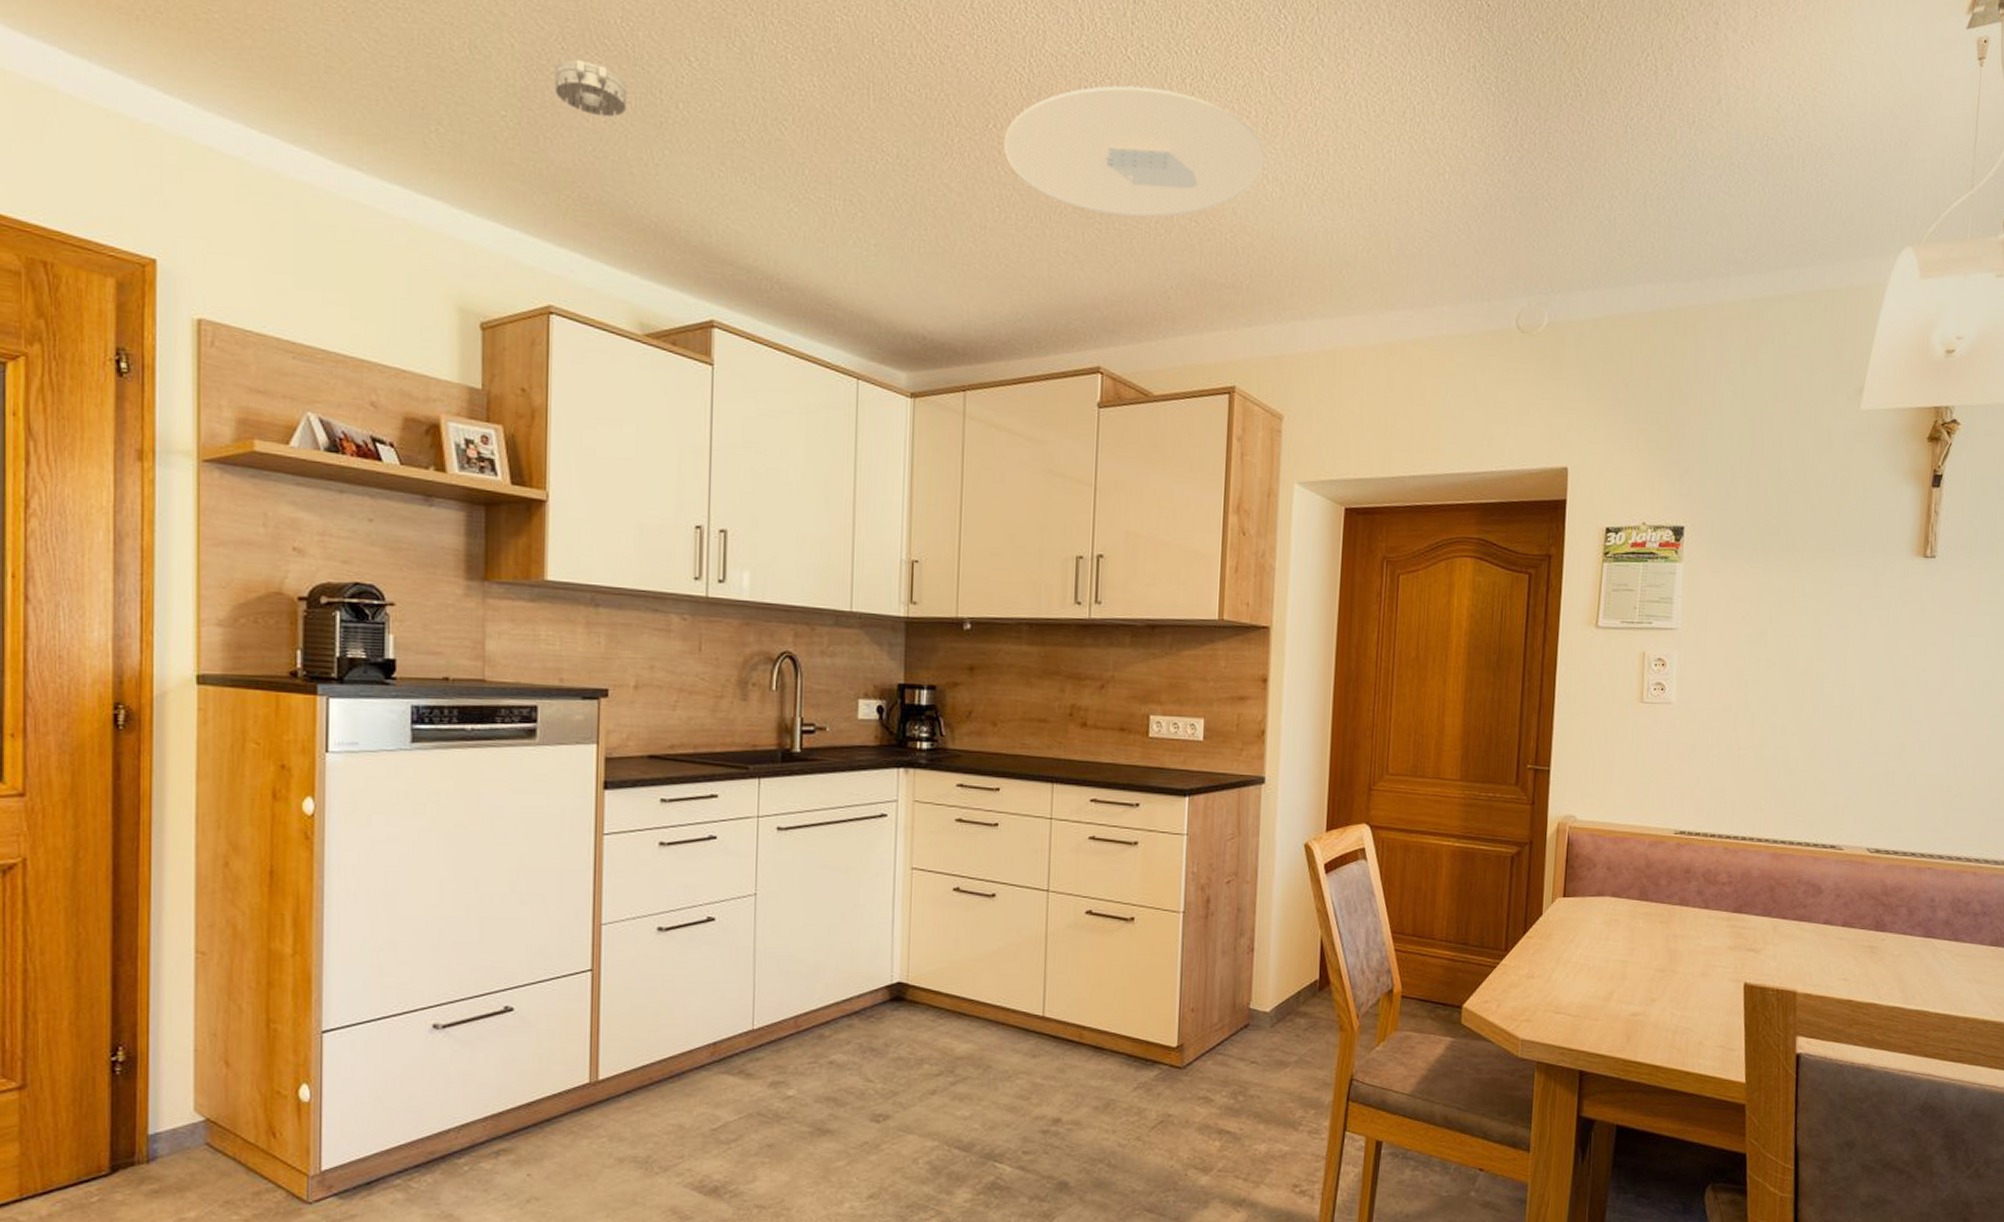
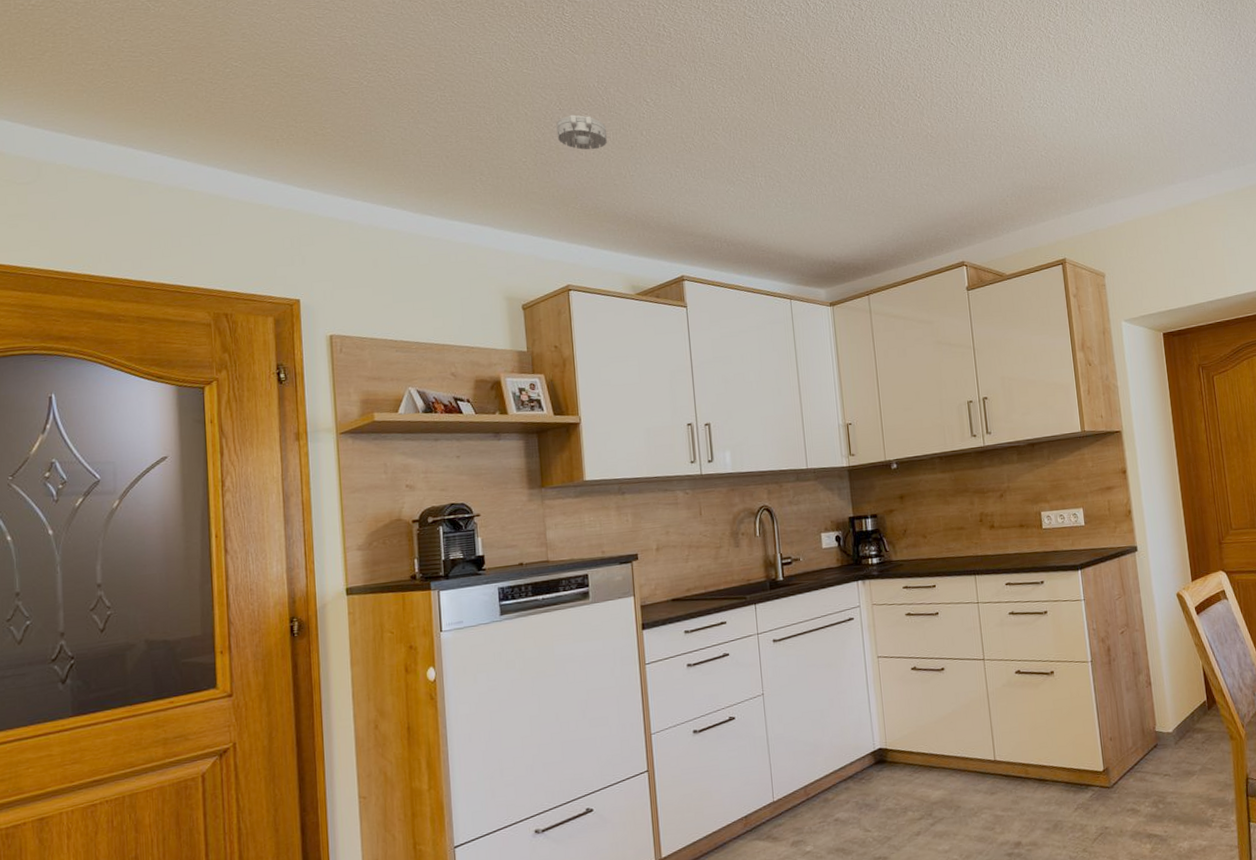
ceiling light: present [1003,85,1265,217] -> none [871,60,1061,153]

